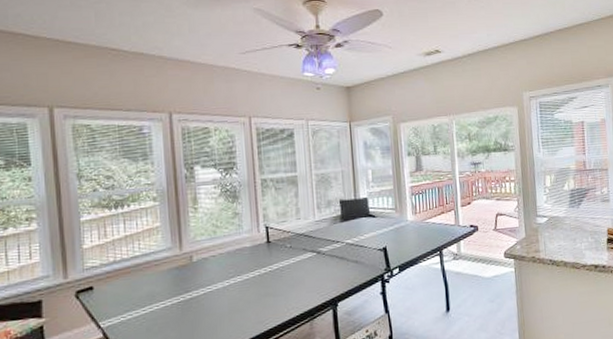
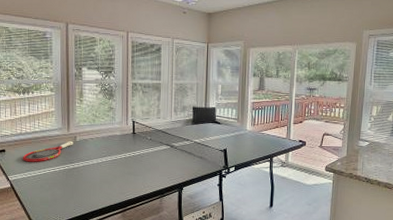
tennis racket: none [118,262,189,299] -> present [22,141,73,162]

